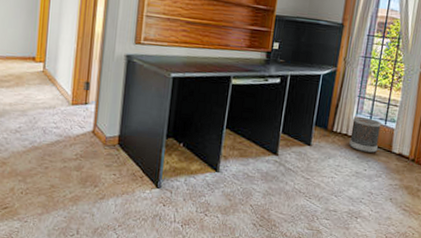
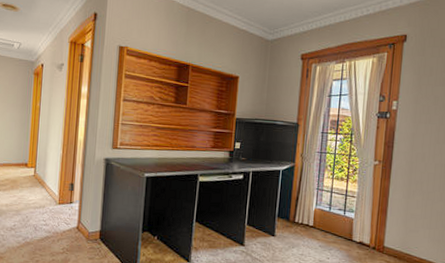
wastebasket: present [349,117,381,153] -> none [311,208,340,242]

